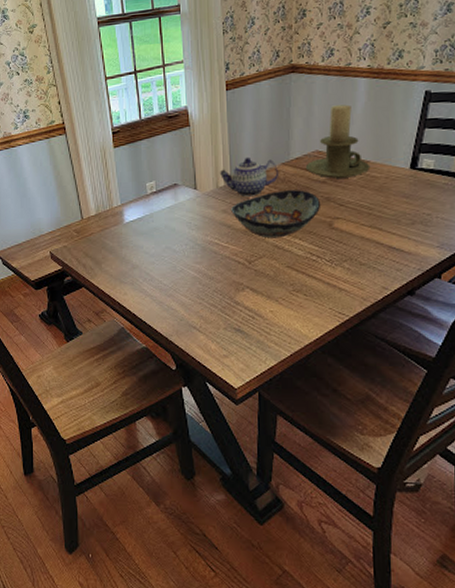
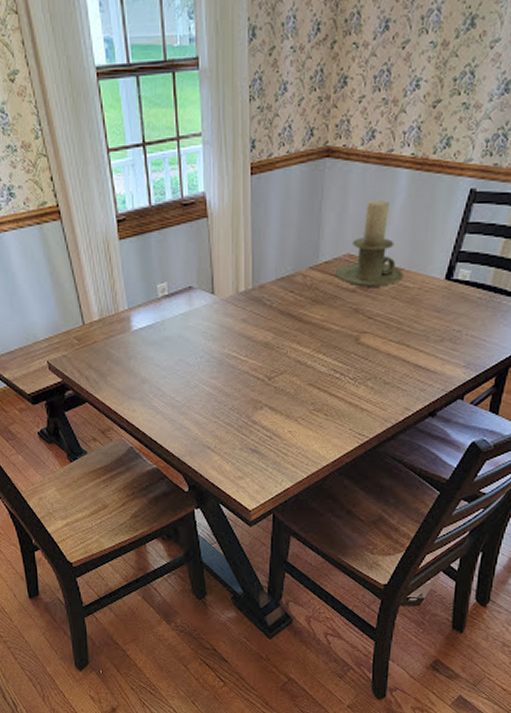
teapot: present [219,157,280,197] -> none [240,258,306,304]
decorative bowl: present [231,190,321,239] -> none [252,299,349,353]

